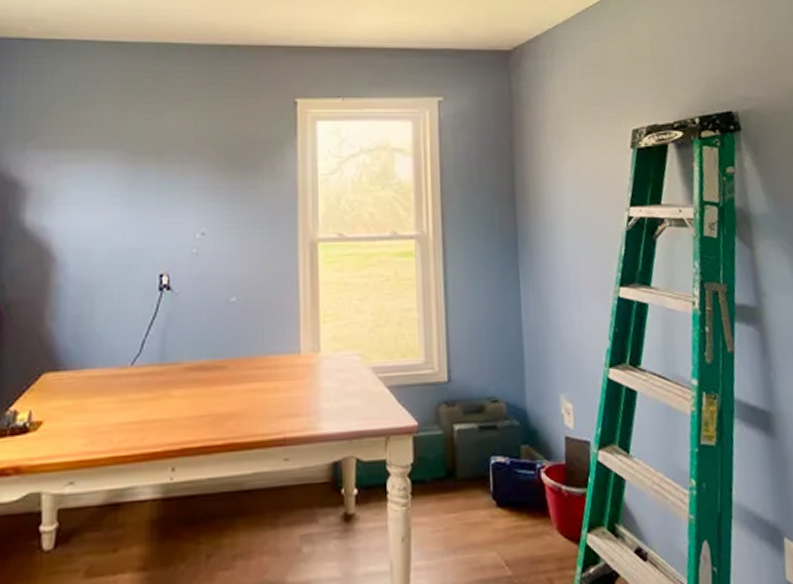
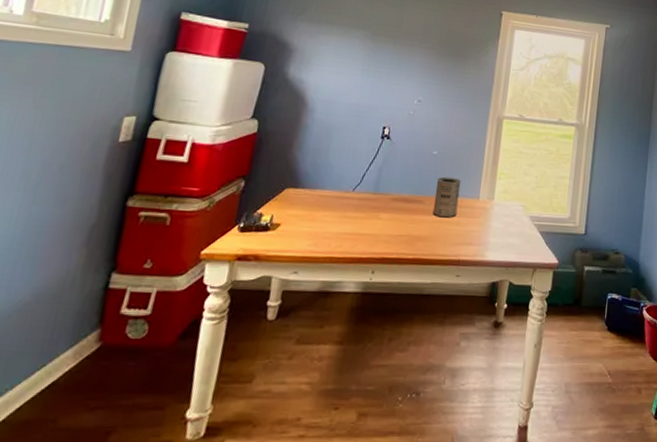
paint can: none [241,329,274,385] -> present [432,176,461,218]

